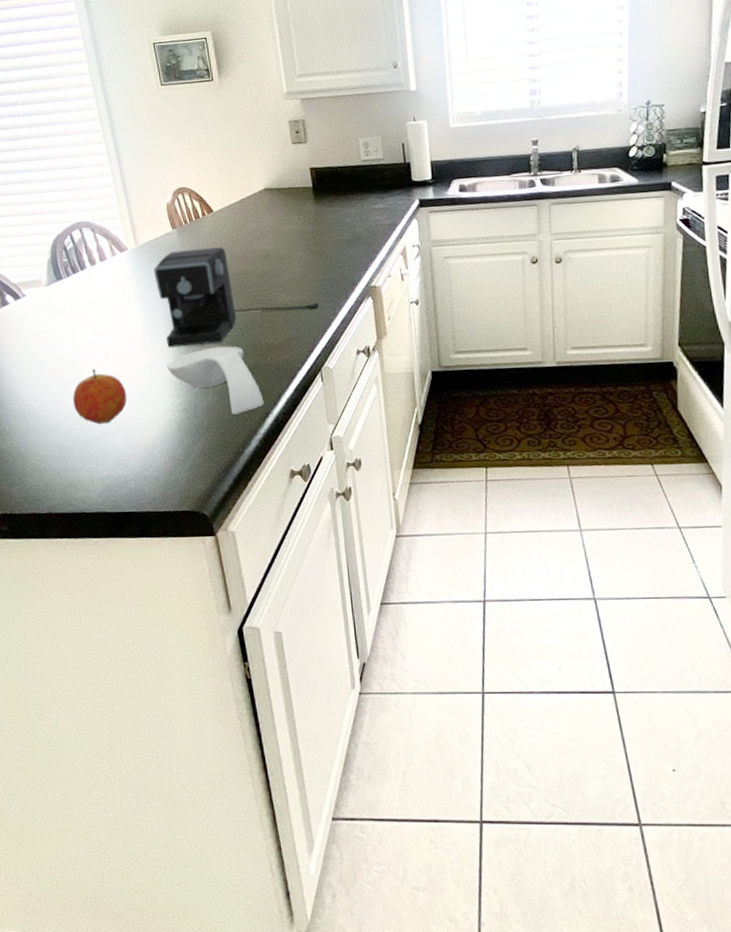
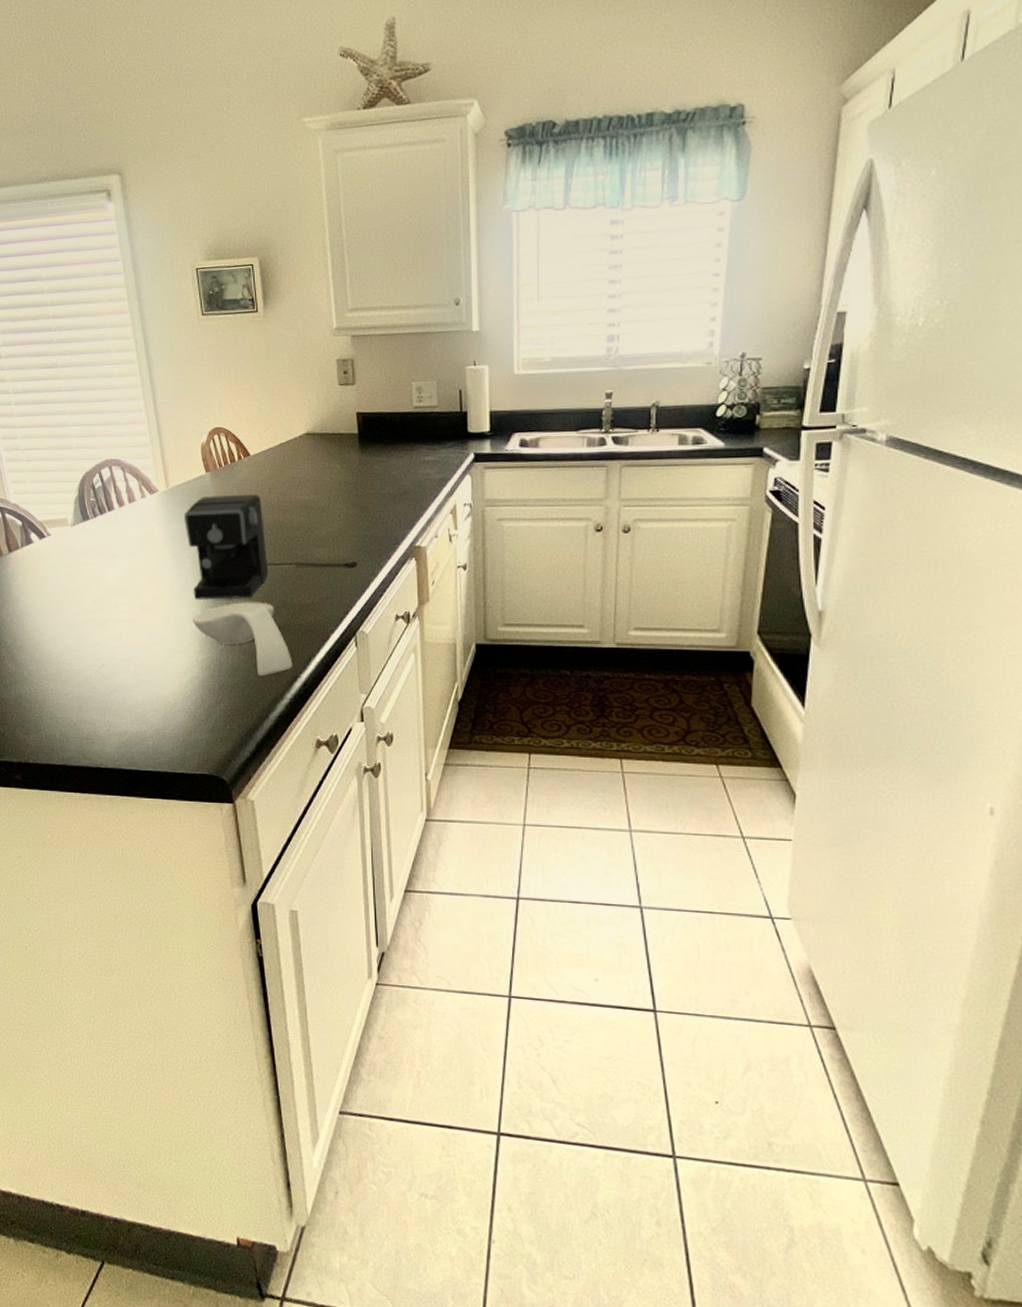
fruit: present [73,369,127,424] -> none [94,617,150,676]

